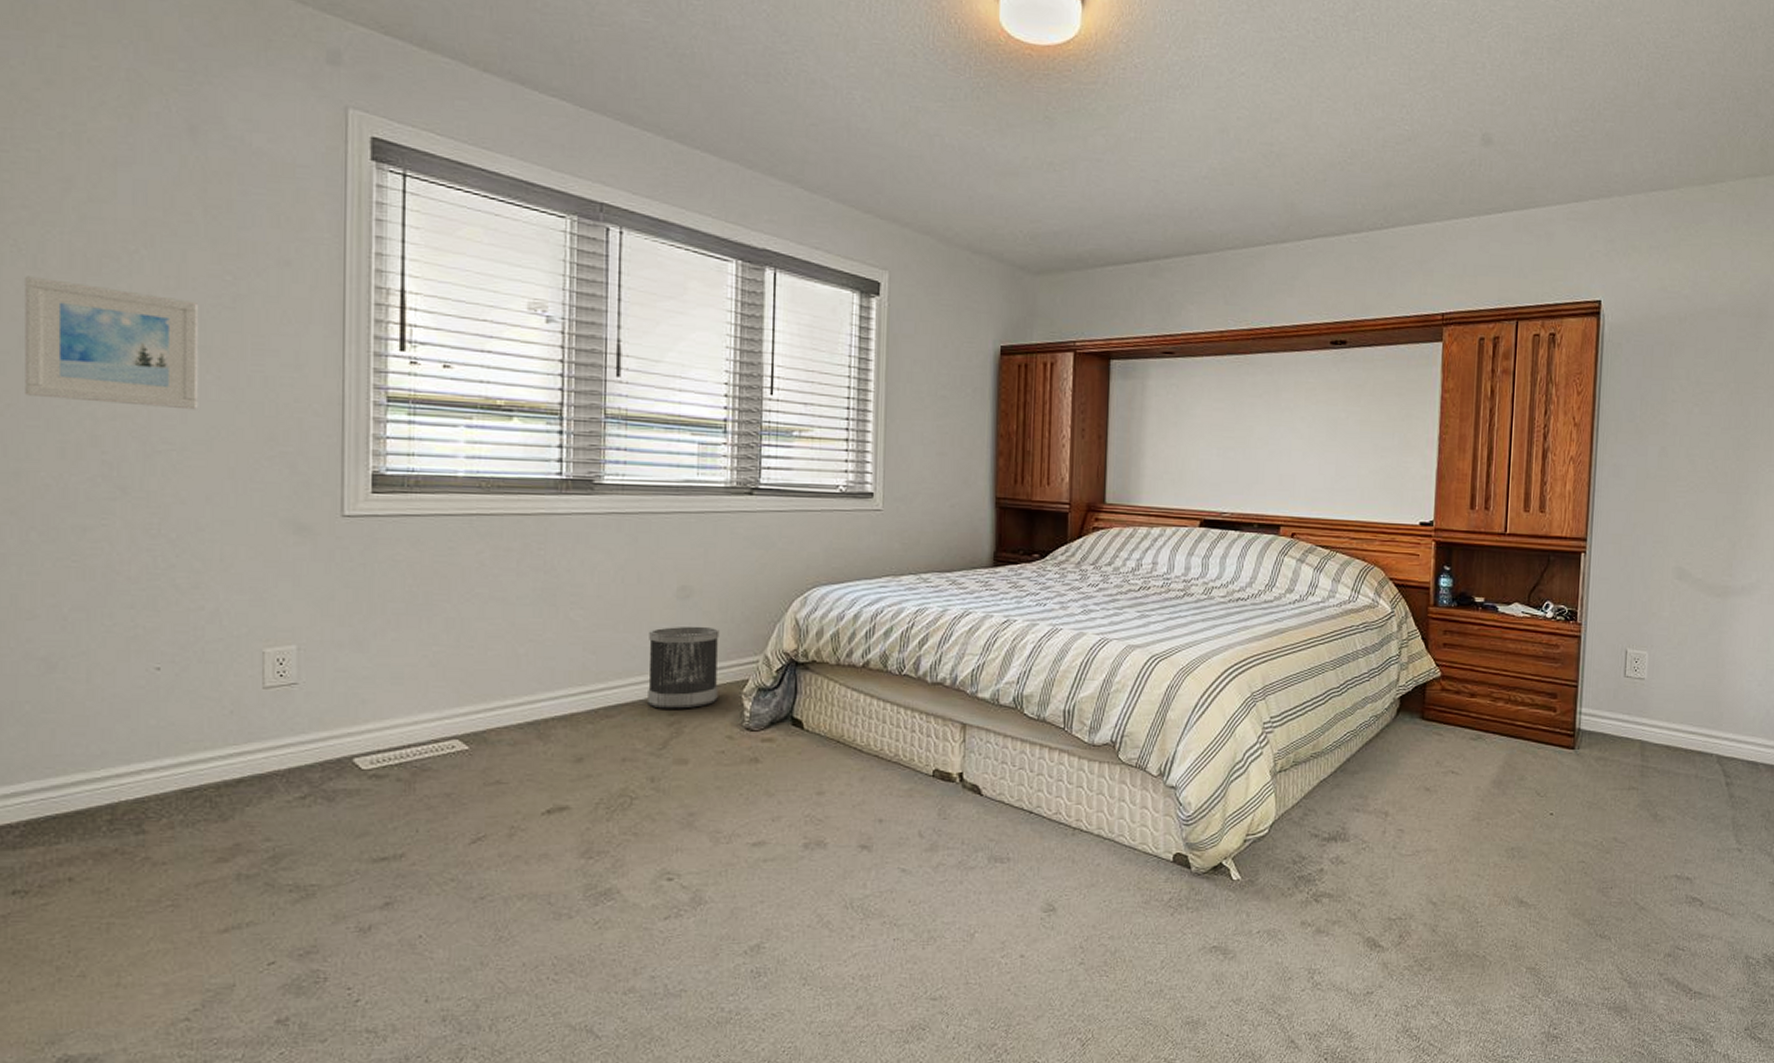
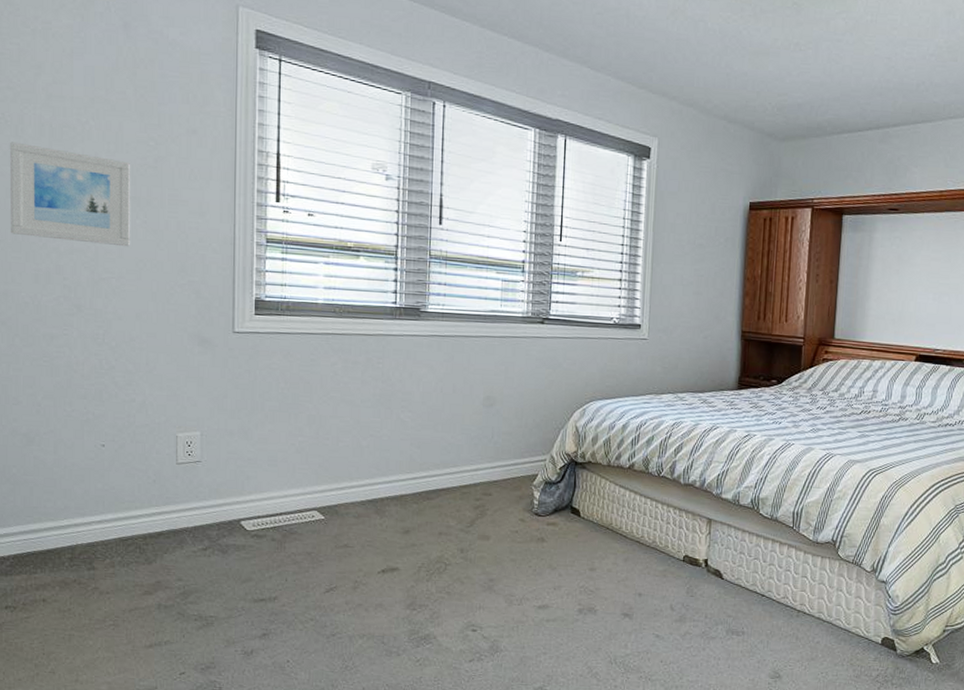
wastebasket: present [648,626,720,709] -> none [459,429,516,496]

